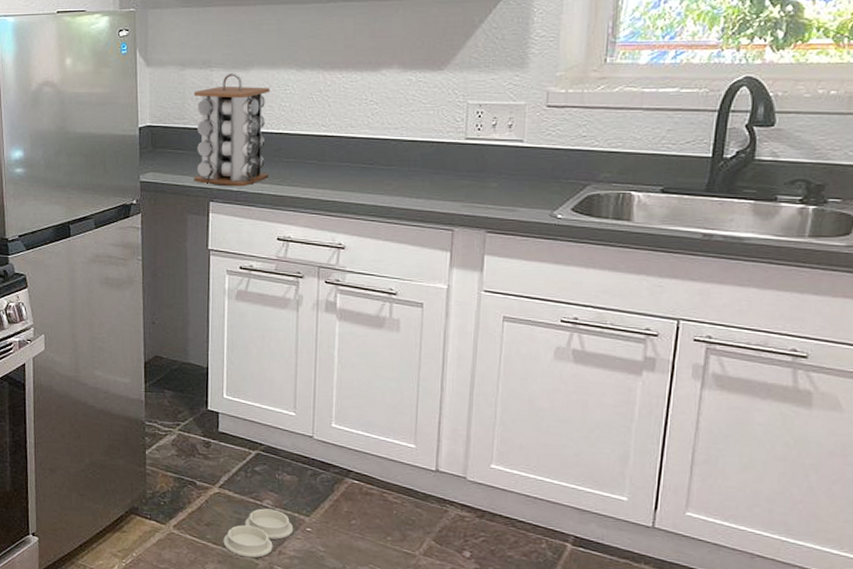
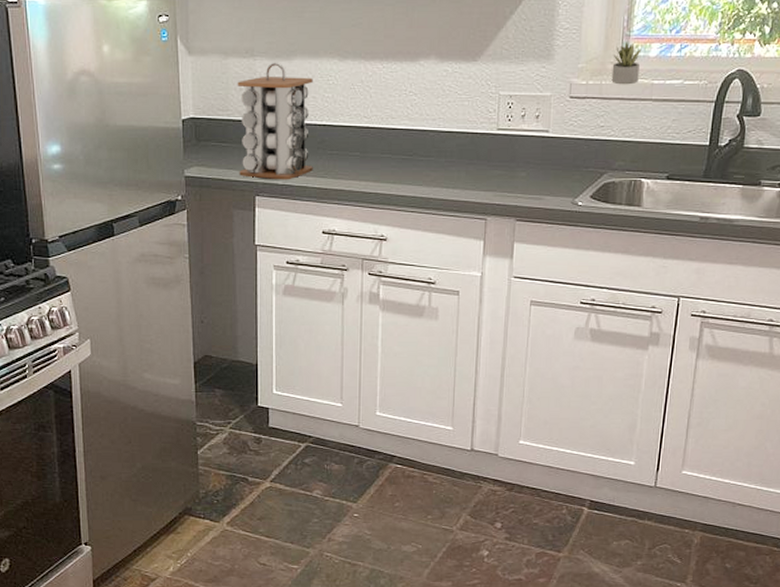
pet bowl: present [223,508,294,558] -> none [275,498,342,547]
succulent plant: none [594,49,630,93] -> present [611,42,642,85]

